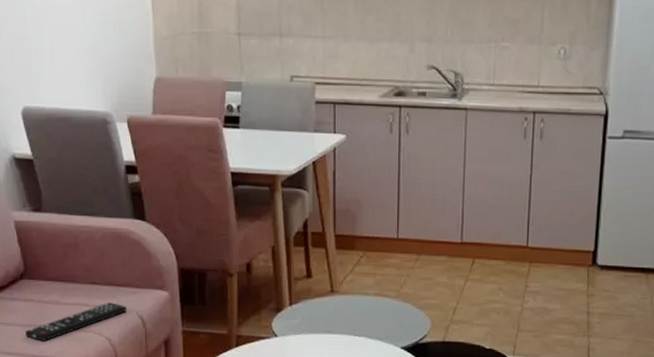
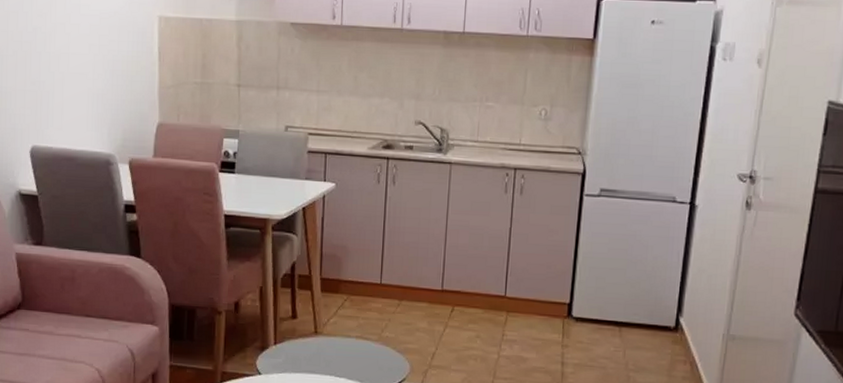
remote control: present [25,302,126,342] -> none [19,335,117,371]

